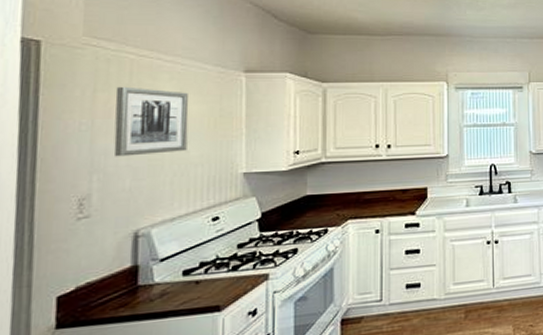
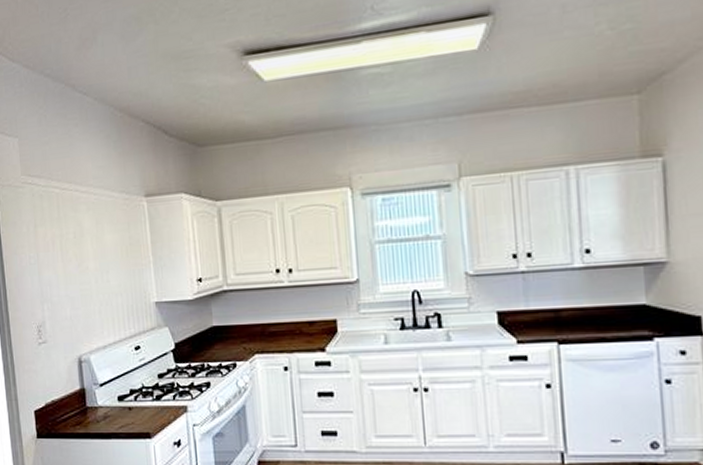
wall art: present [113,86,189,157] -> none [49,220,108,287]

